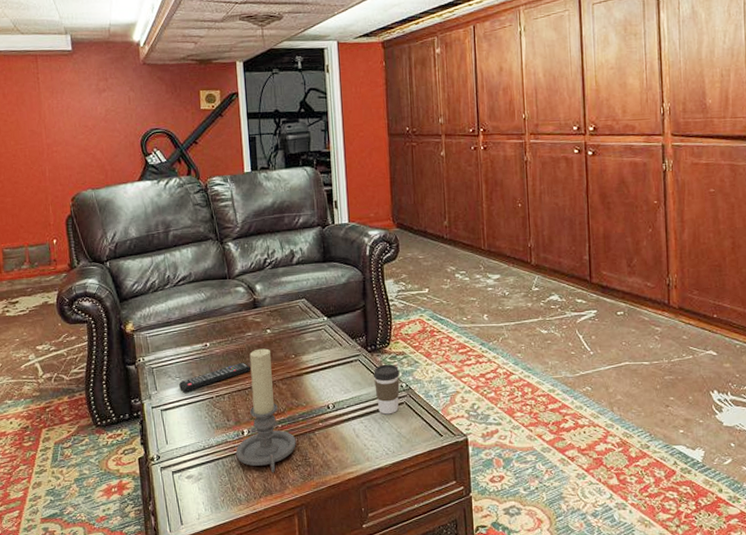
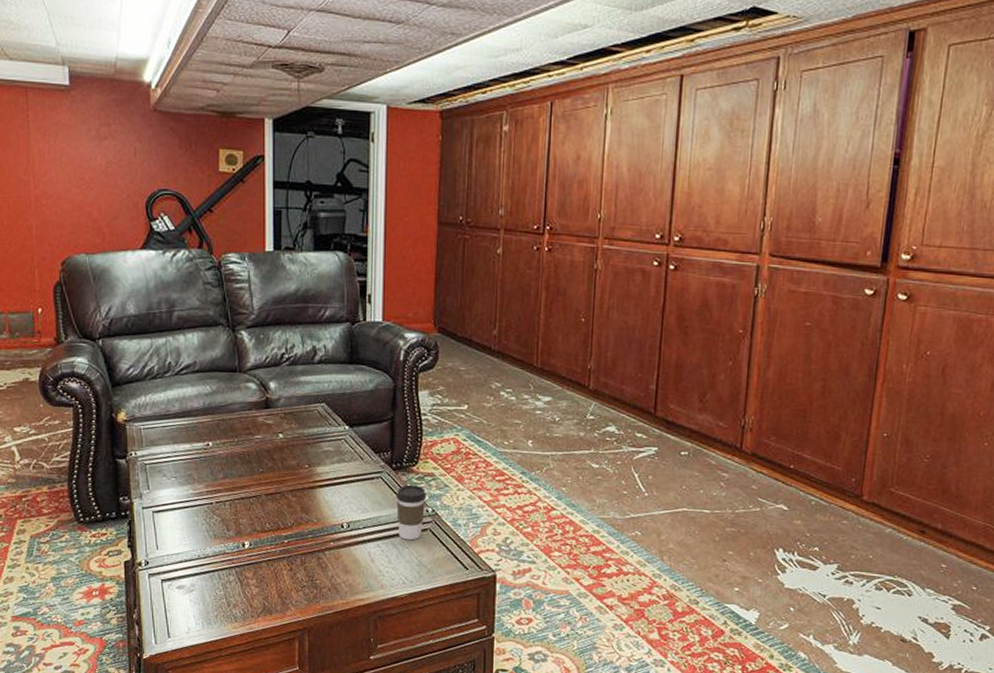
remote control: present [179,362,252,392] -> none [175,467,258,494]
candle holder: present [236,348,296,472] -> none [234,454,303,591]

